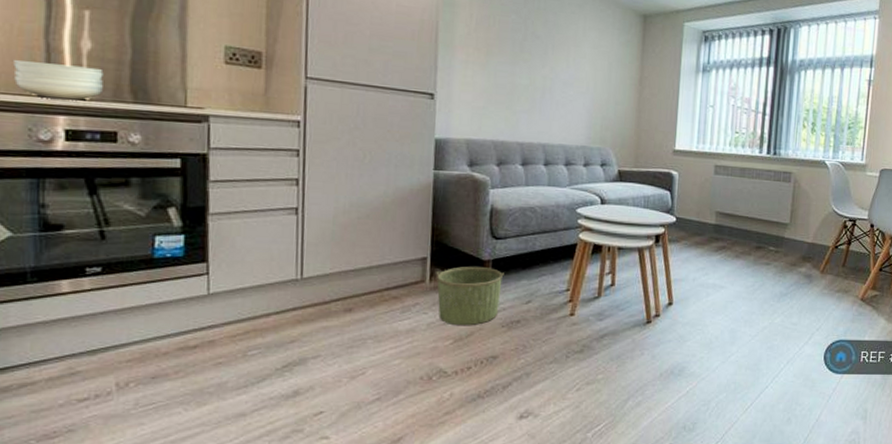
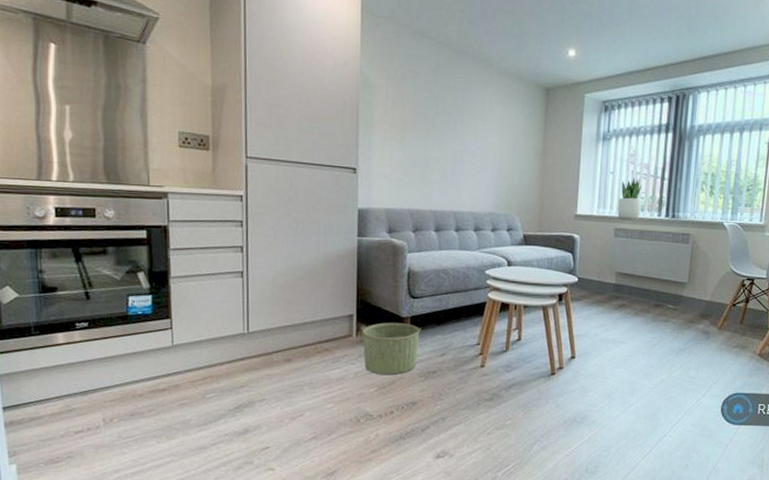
bowl: present [12,59,105,101] -> none [12,149,84,183]
planter: none [717,112,743,158] -> present [617,178,642,221]

